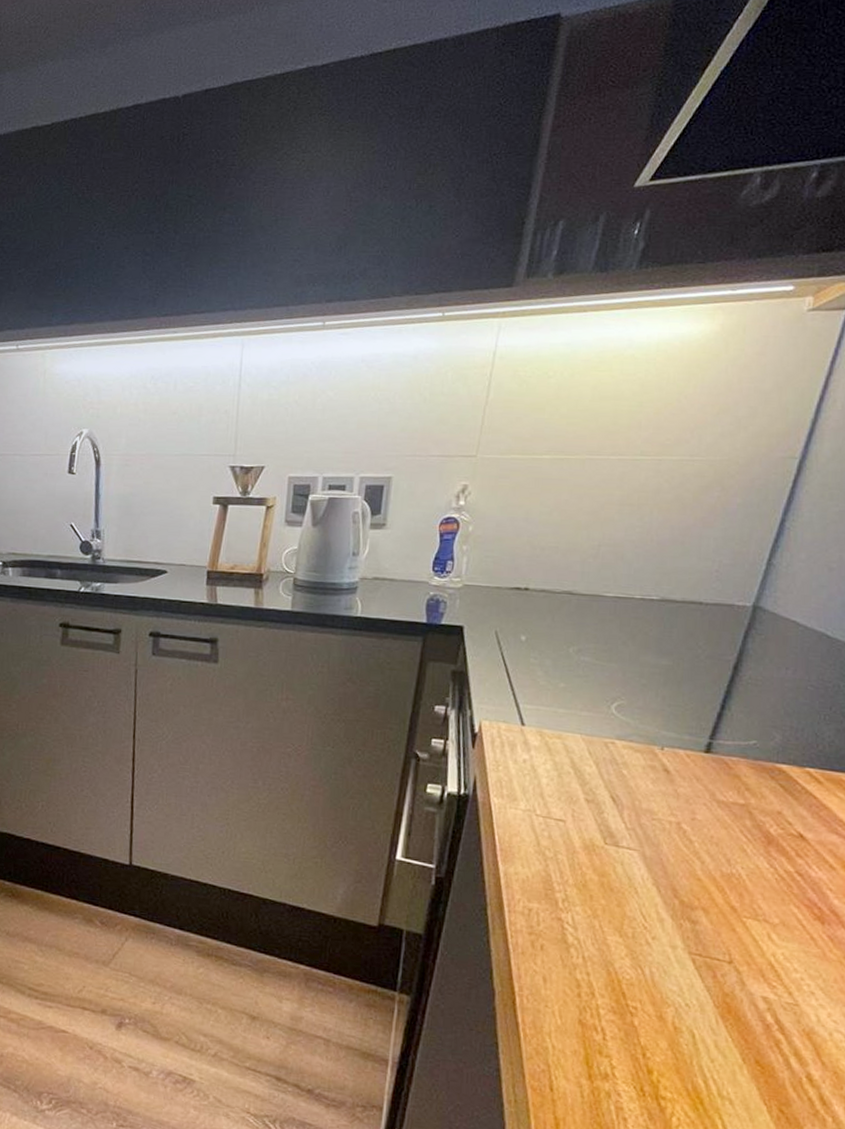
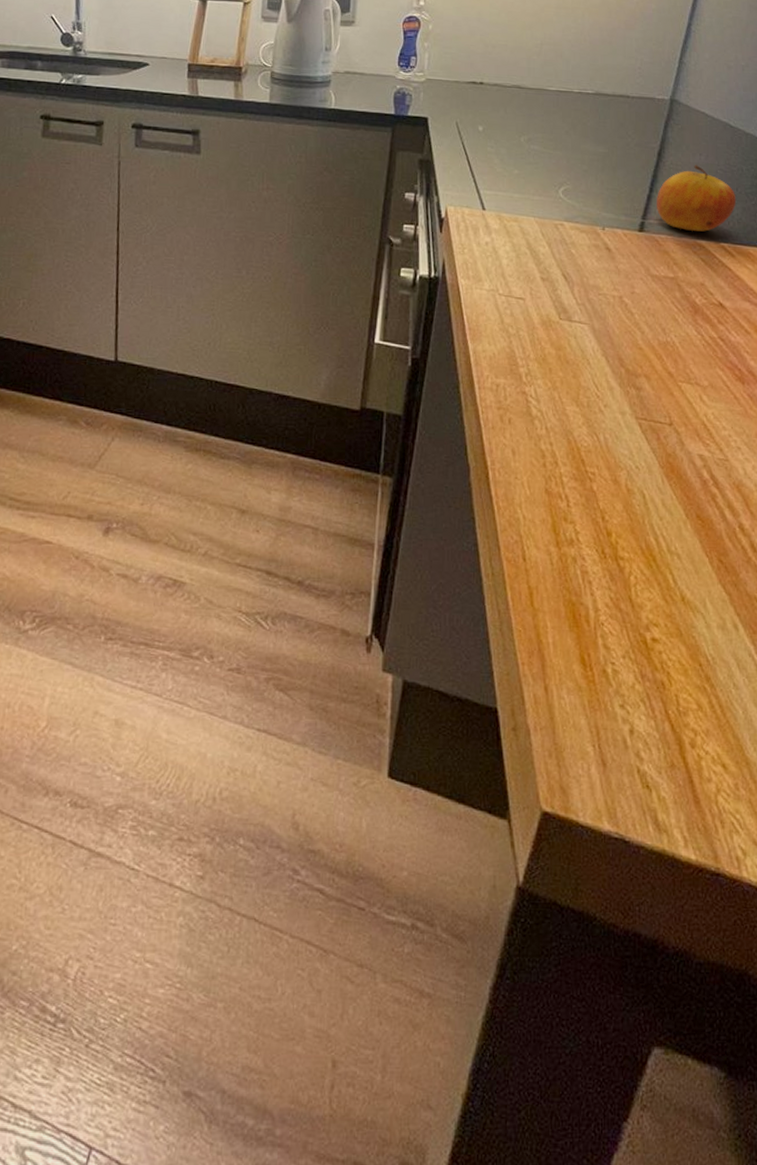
apple: none [727,680,829,755] -> present [656,165,737,232]

